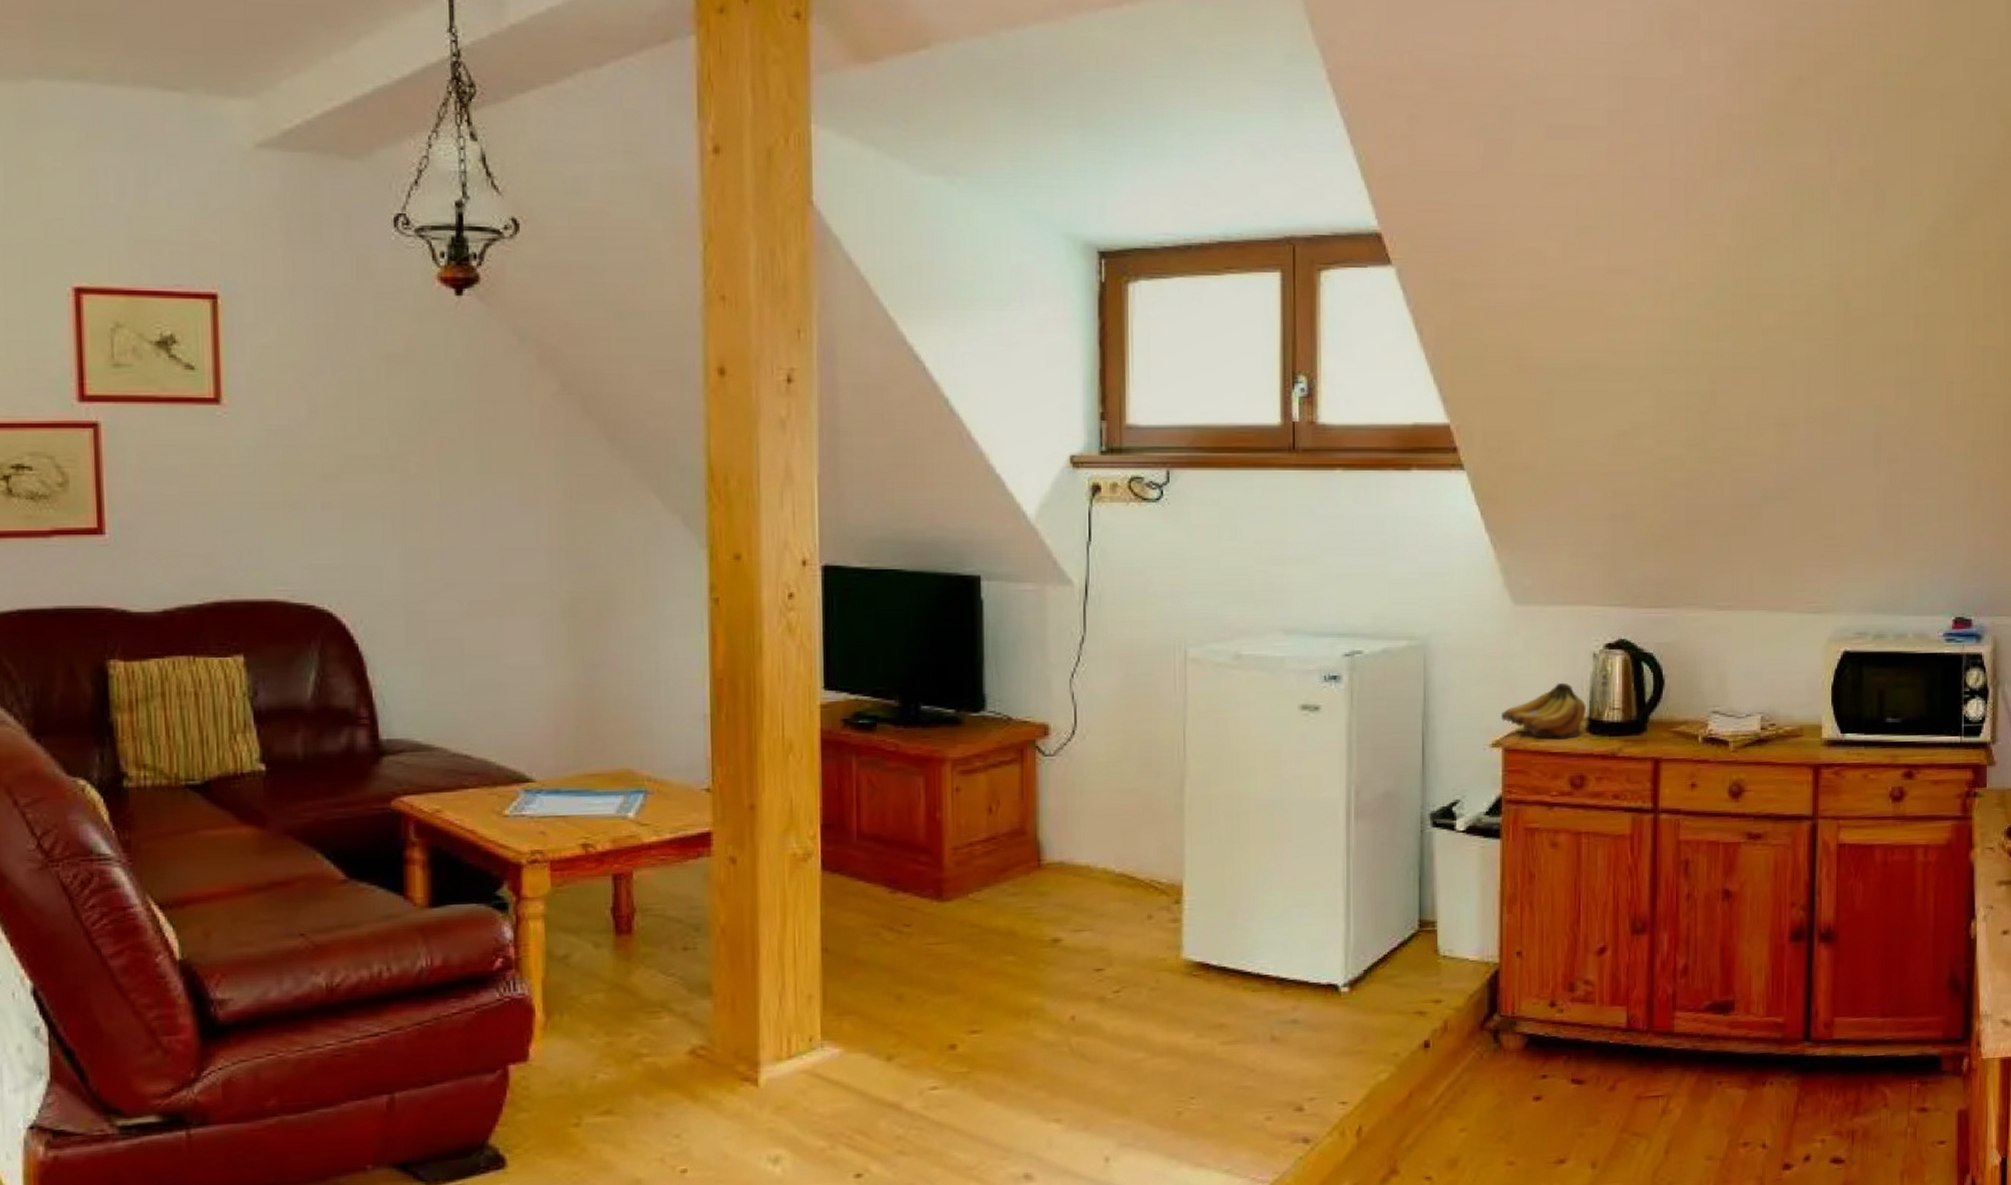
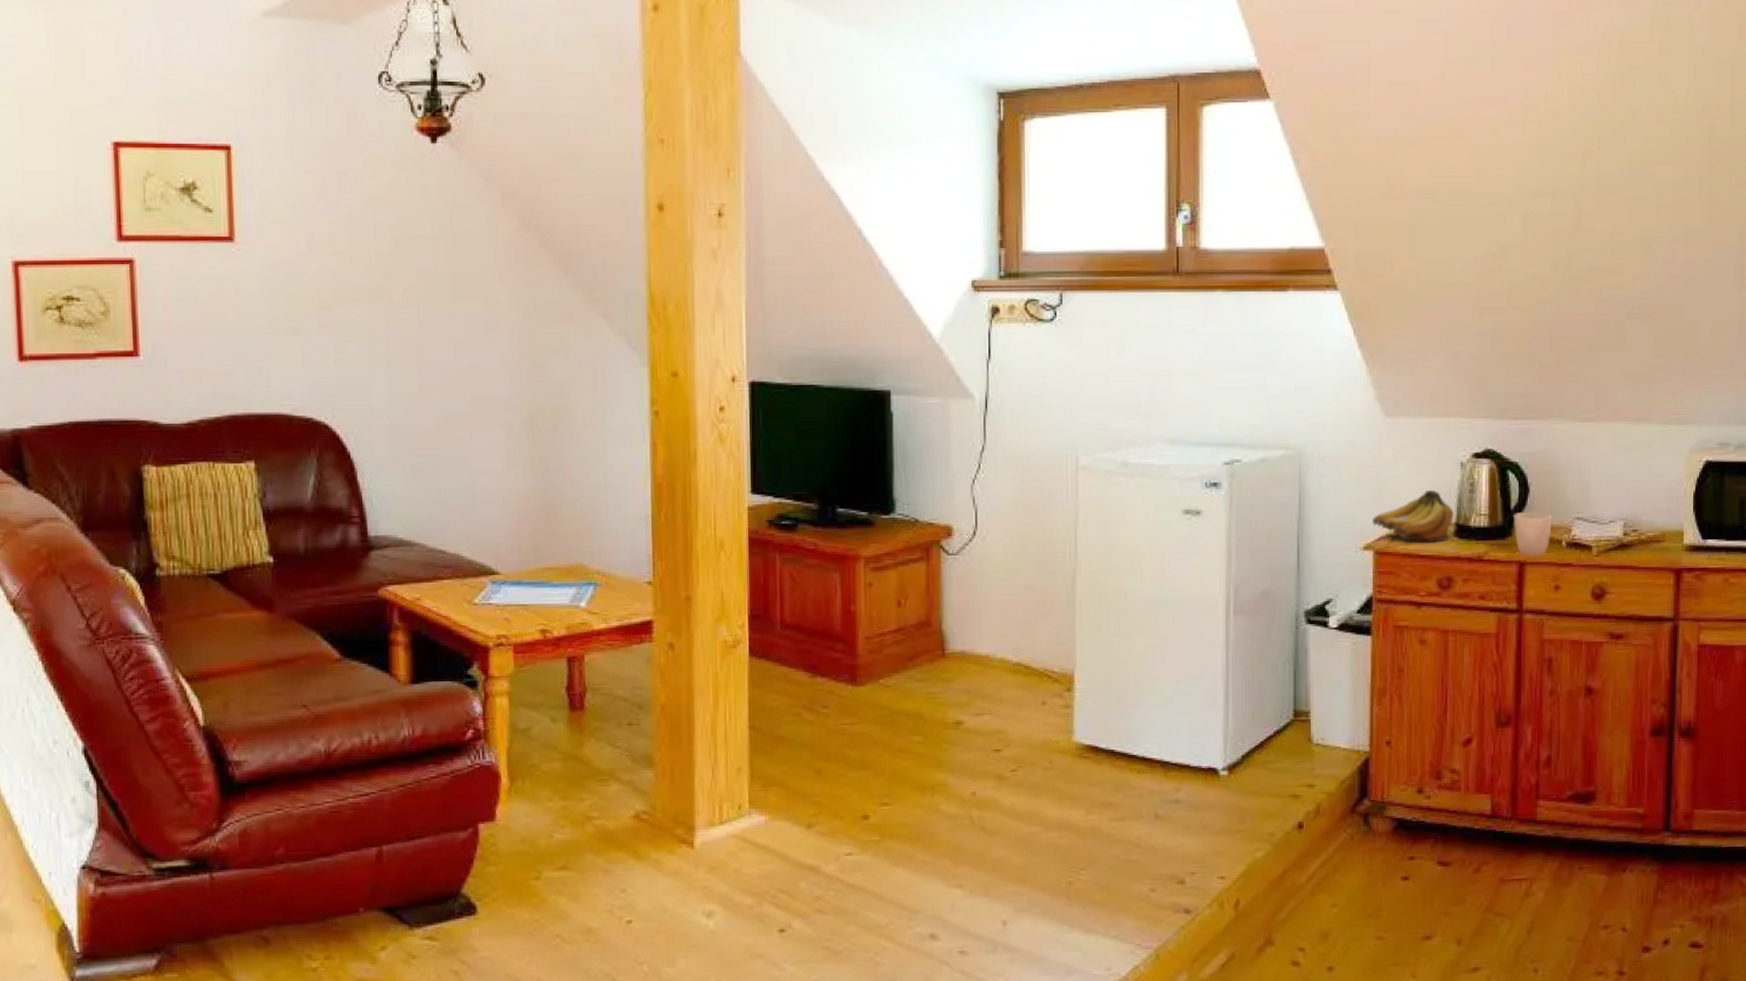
cup: none [1647,705,1689,753] -> present [1513,511,1553,556]

